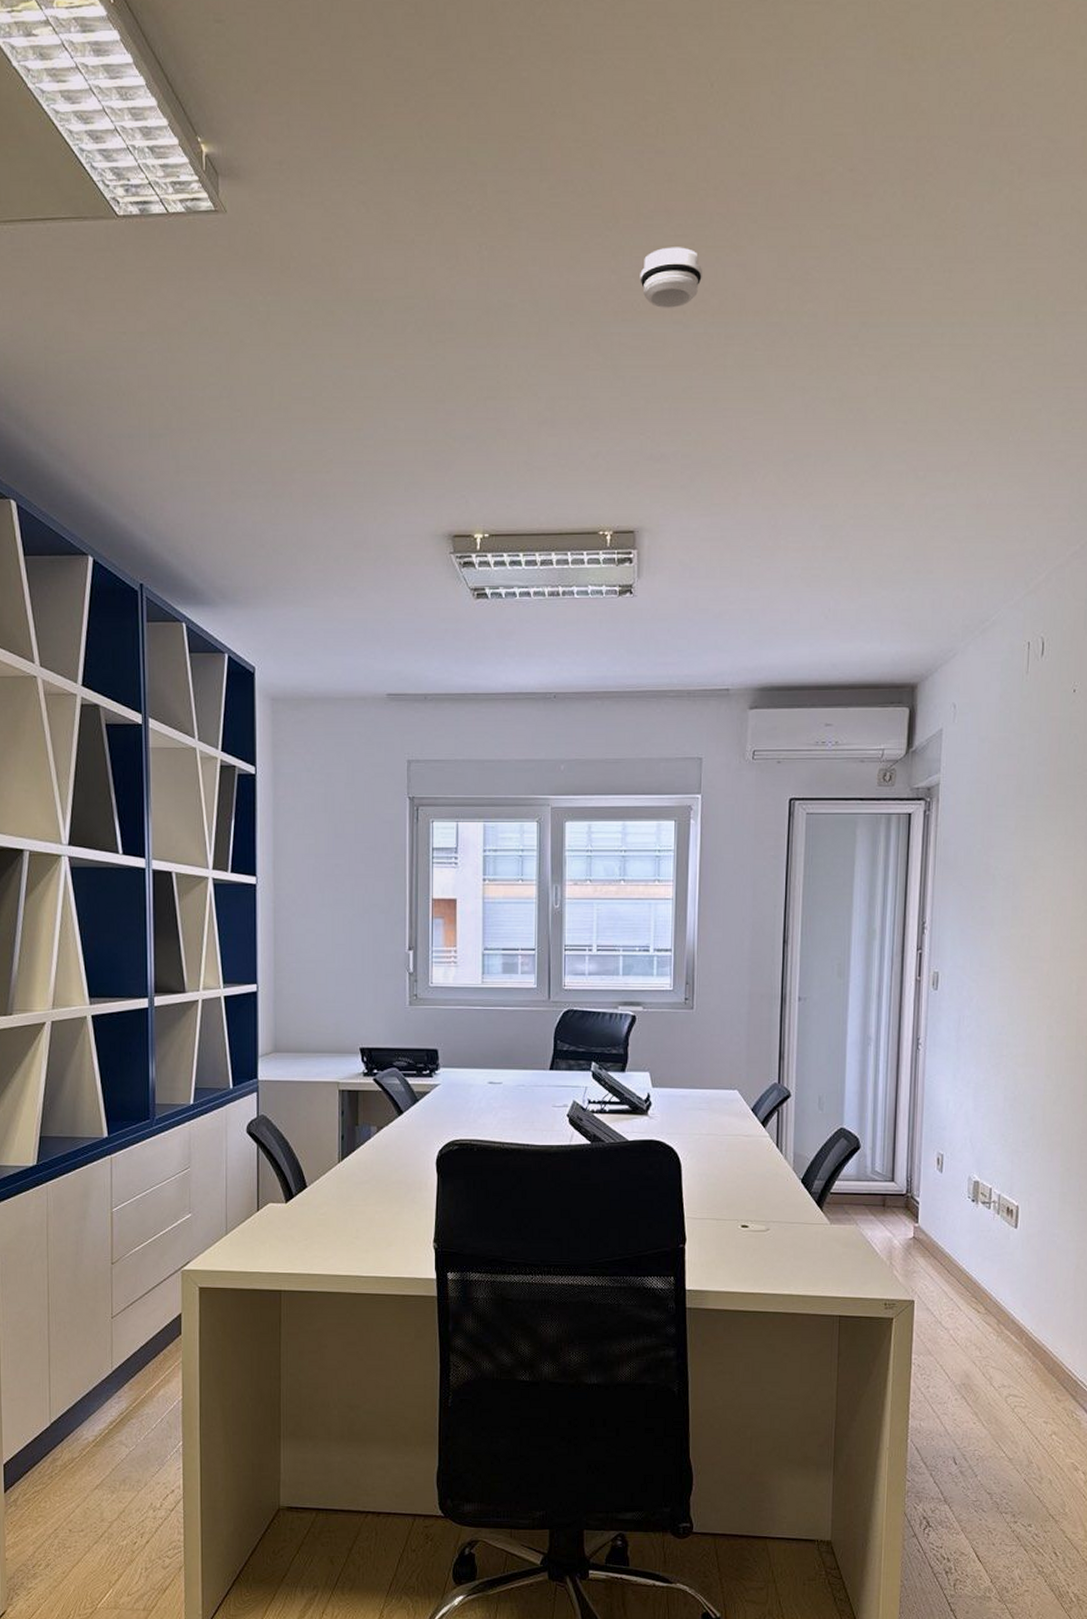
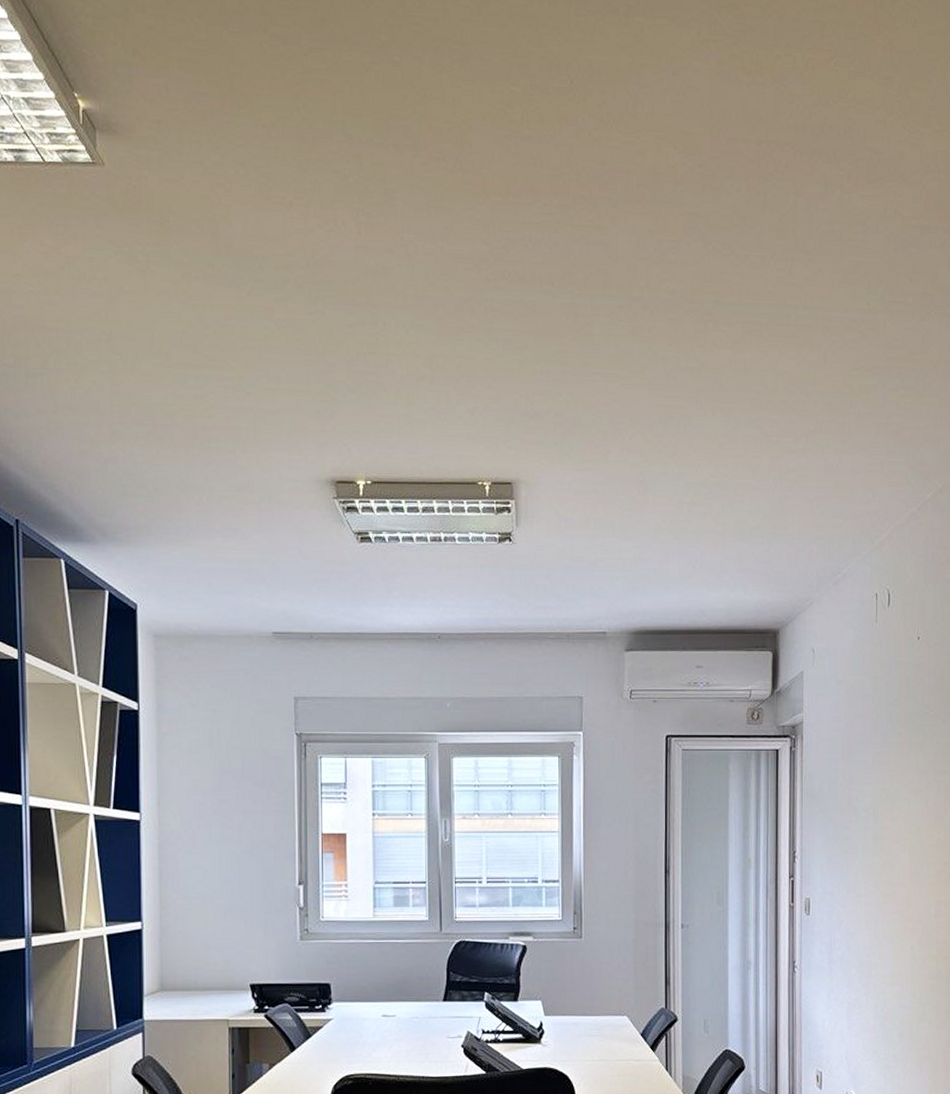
smoke detector: present [640,247,702,308] -> none [510,223,568,279]

